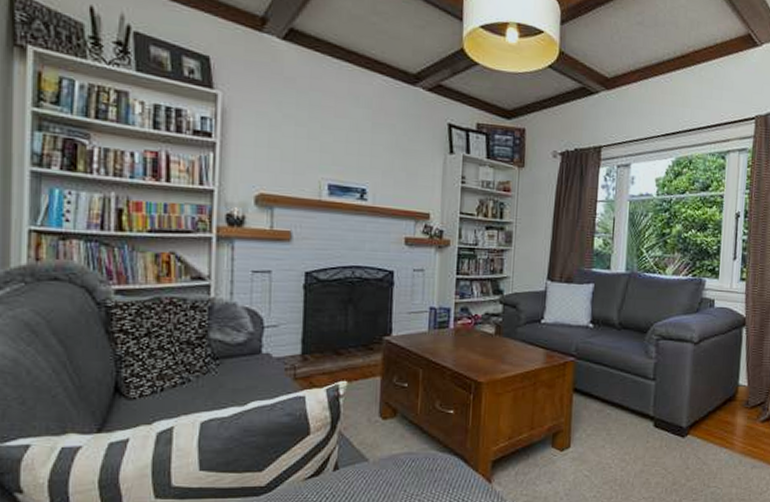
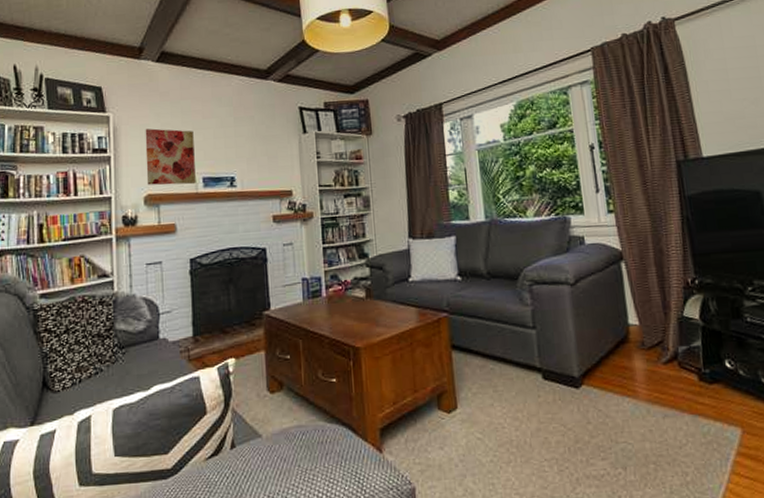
wall art: none [259,117,322,191] -> present [145,128,196,185]

